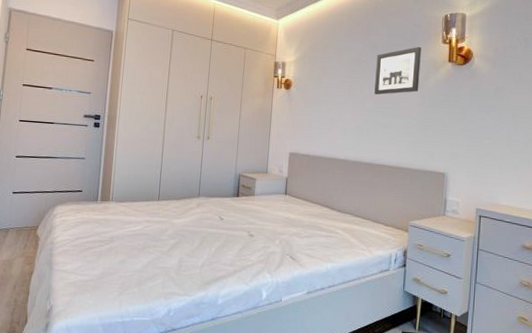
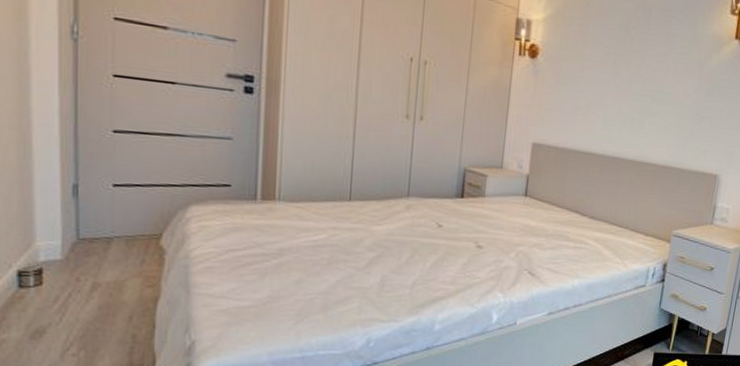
wall art: present [374,46,421,95] -> none [644,15,705,75]

